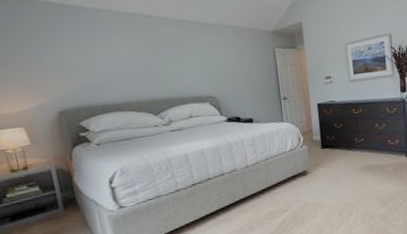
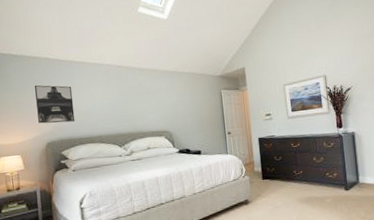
wall art: none [31,37,94,88] -> present [34,85,75,124]

